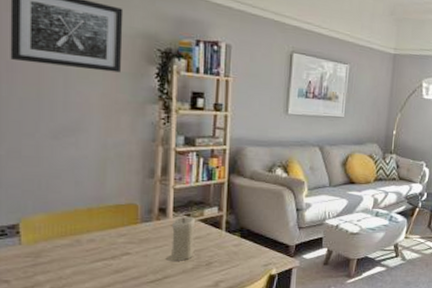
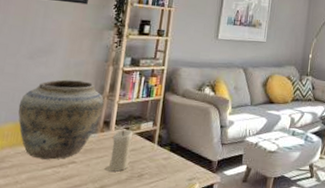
vase: none [48,162,157,252] -> present [17,79,104,160]

